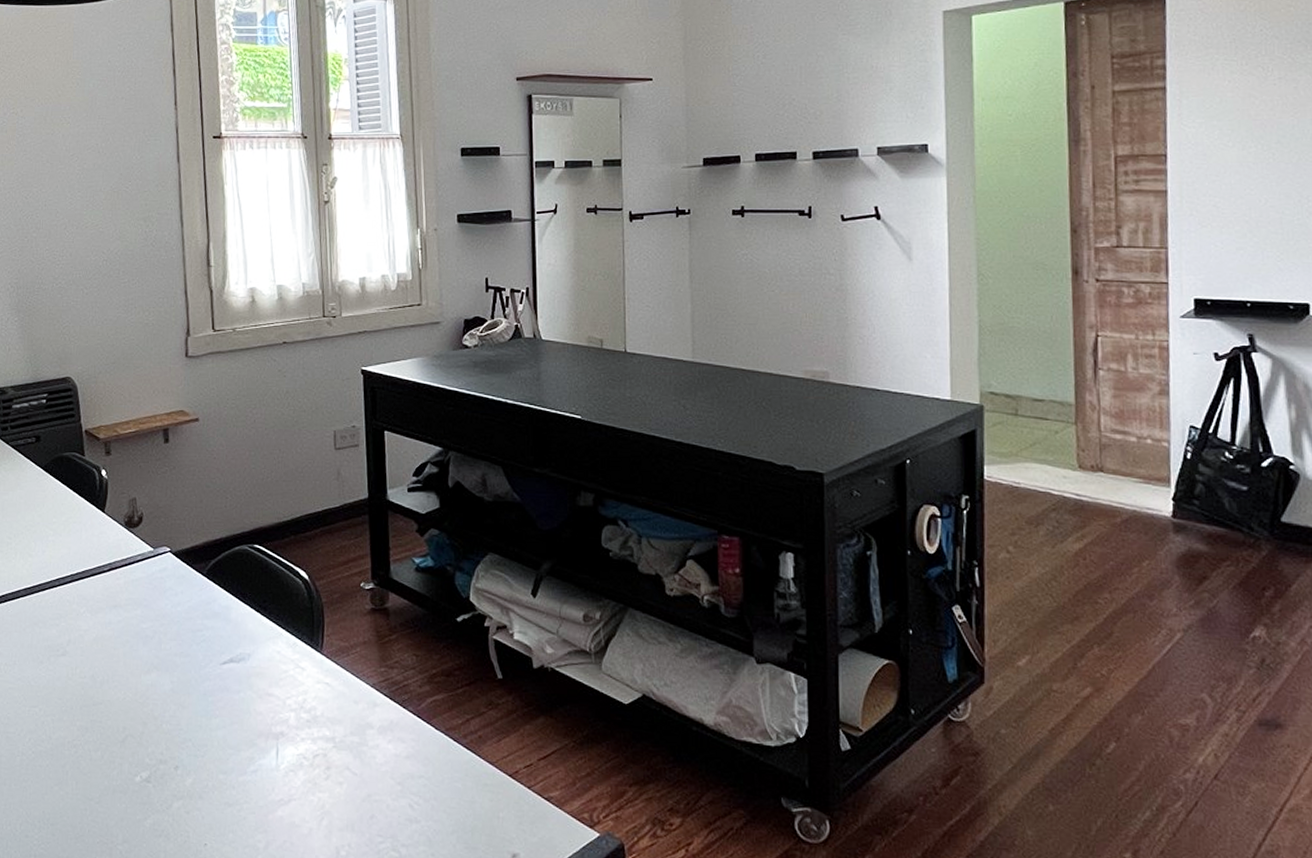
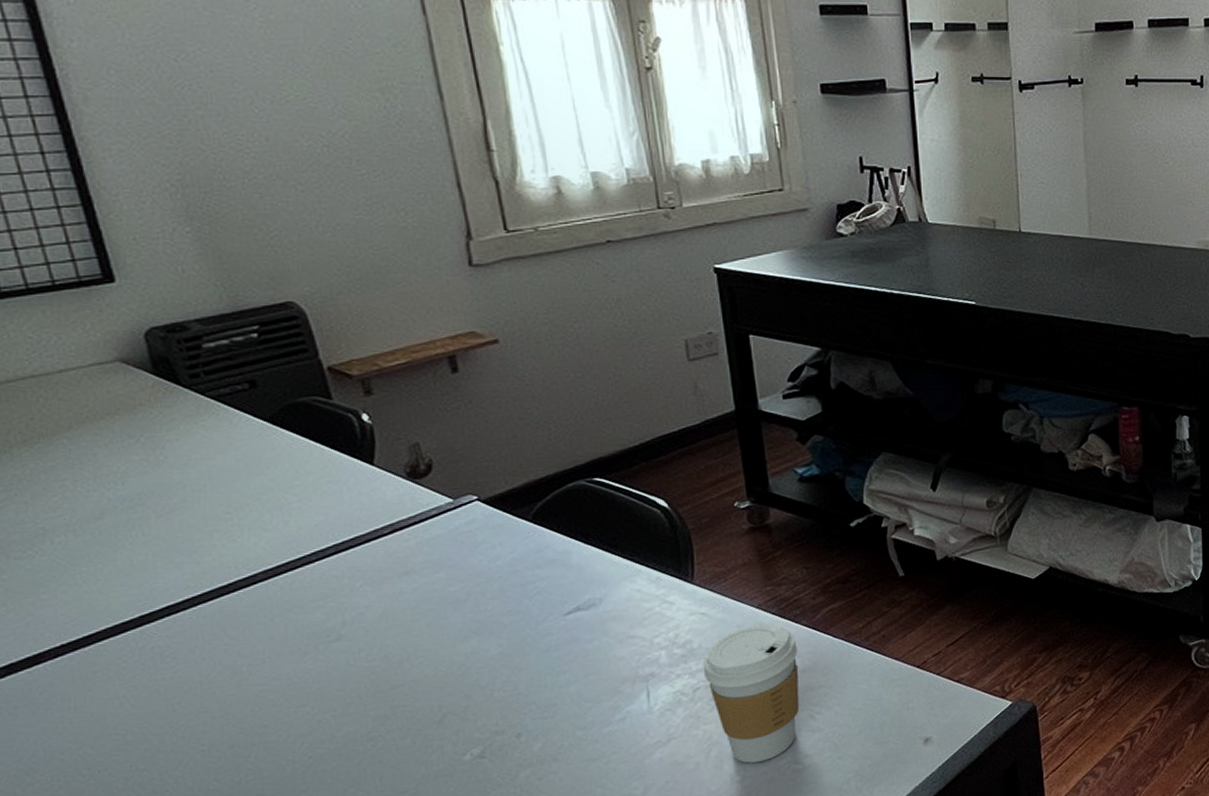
coffee cup: none [324,703,403,842] -> present [703,624,800,763]

